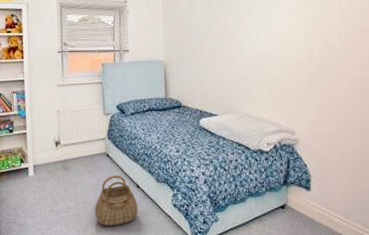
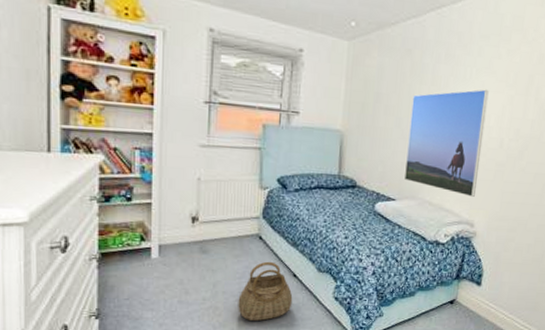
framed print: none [222,9,292,107] -> present [405,89,489,197]

